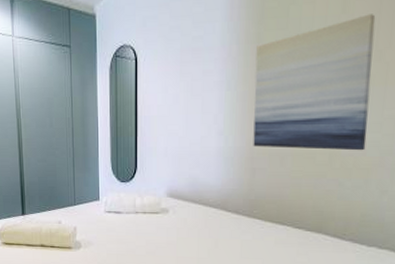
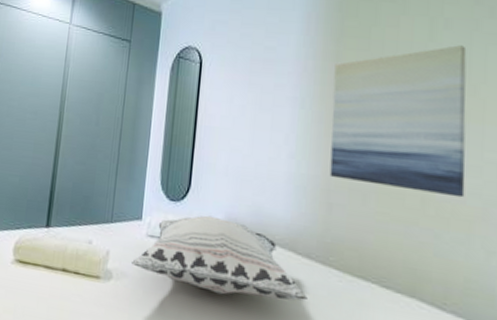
decorative pillow: none [95,190,237,249] -> present [132,215,308,301]

